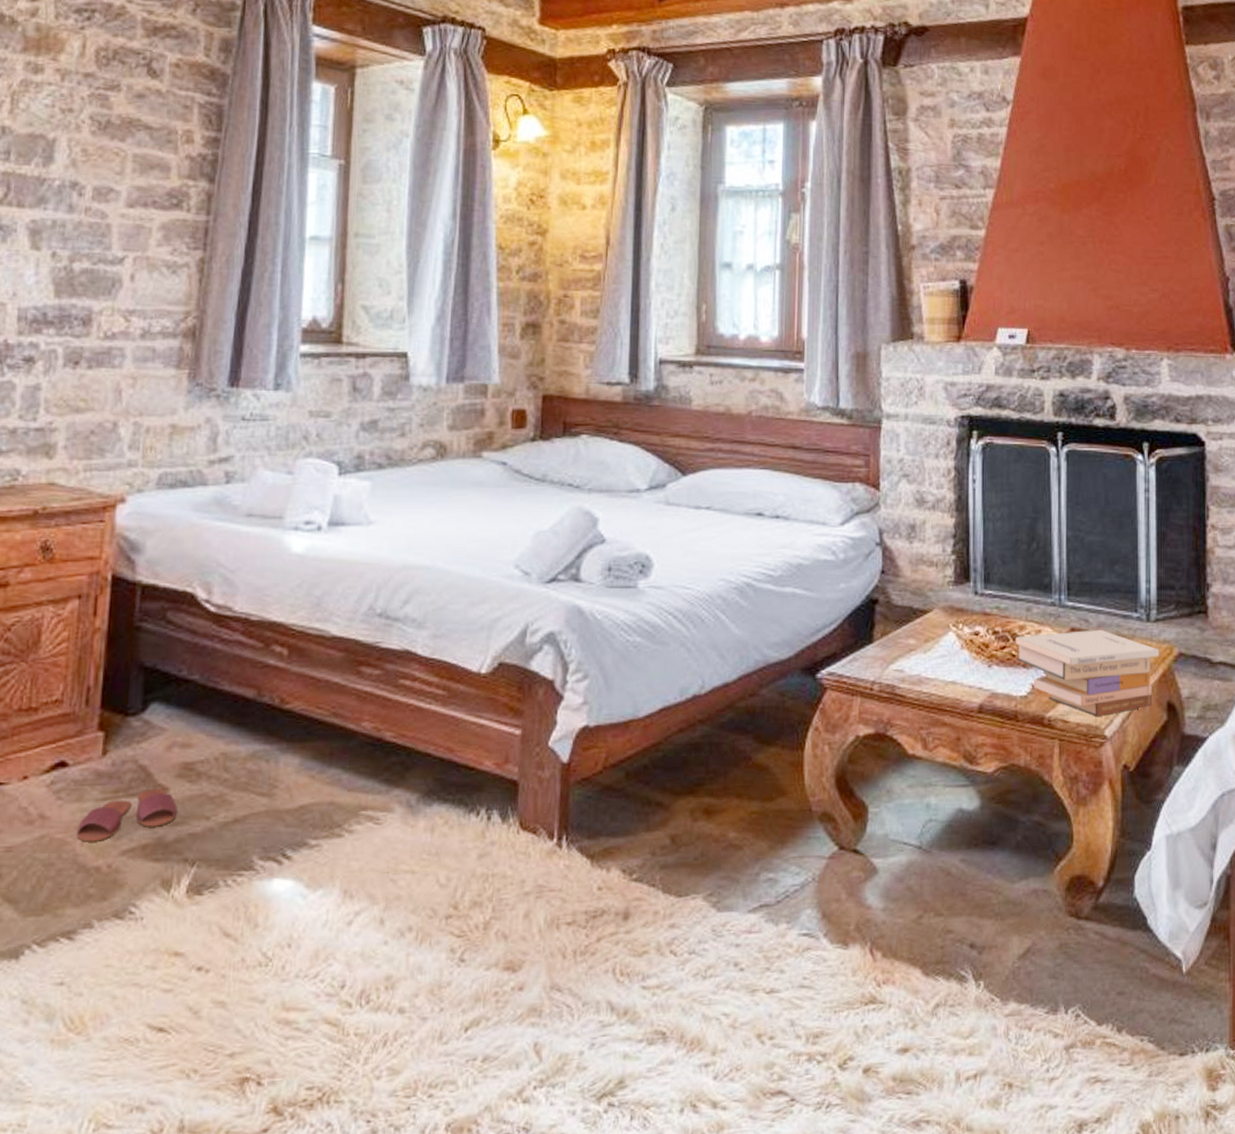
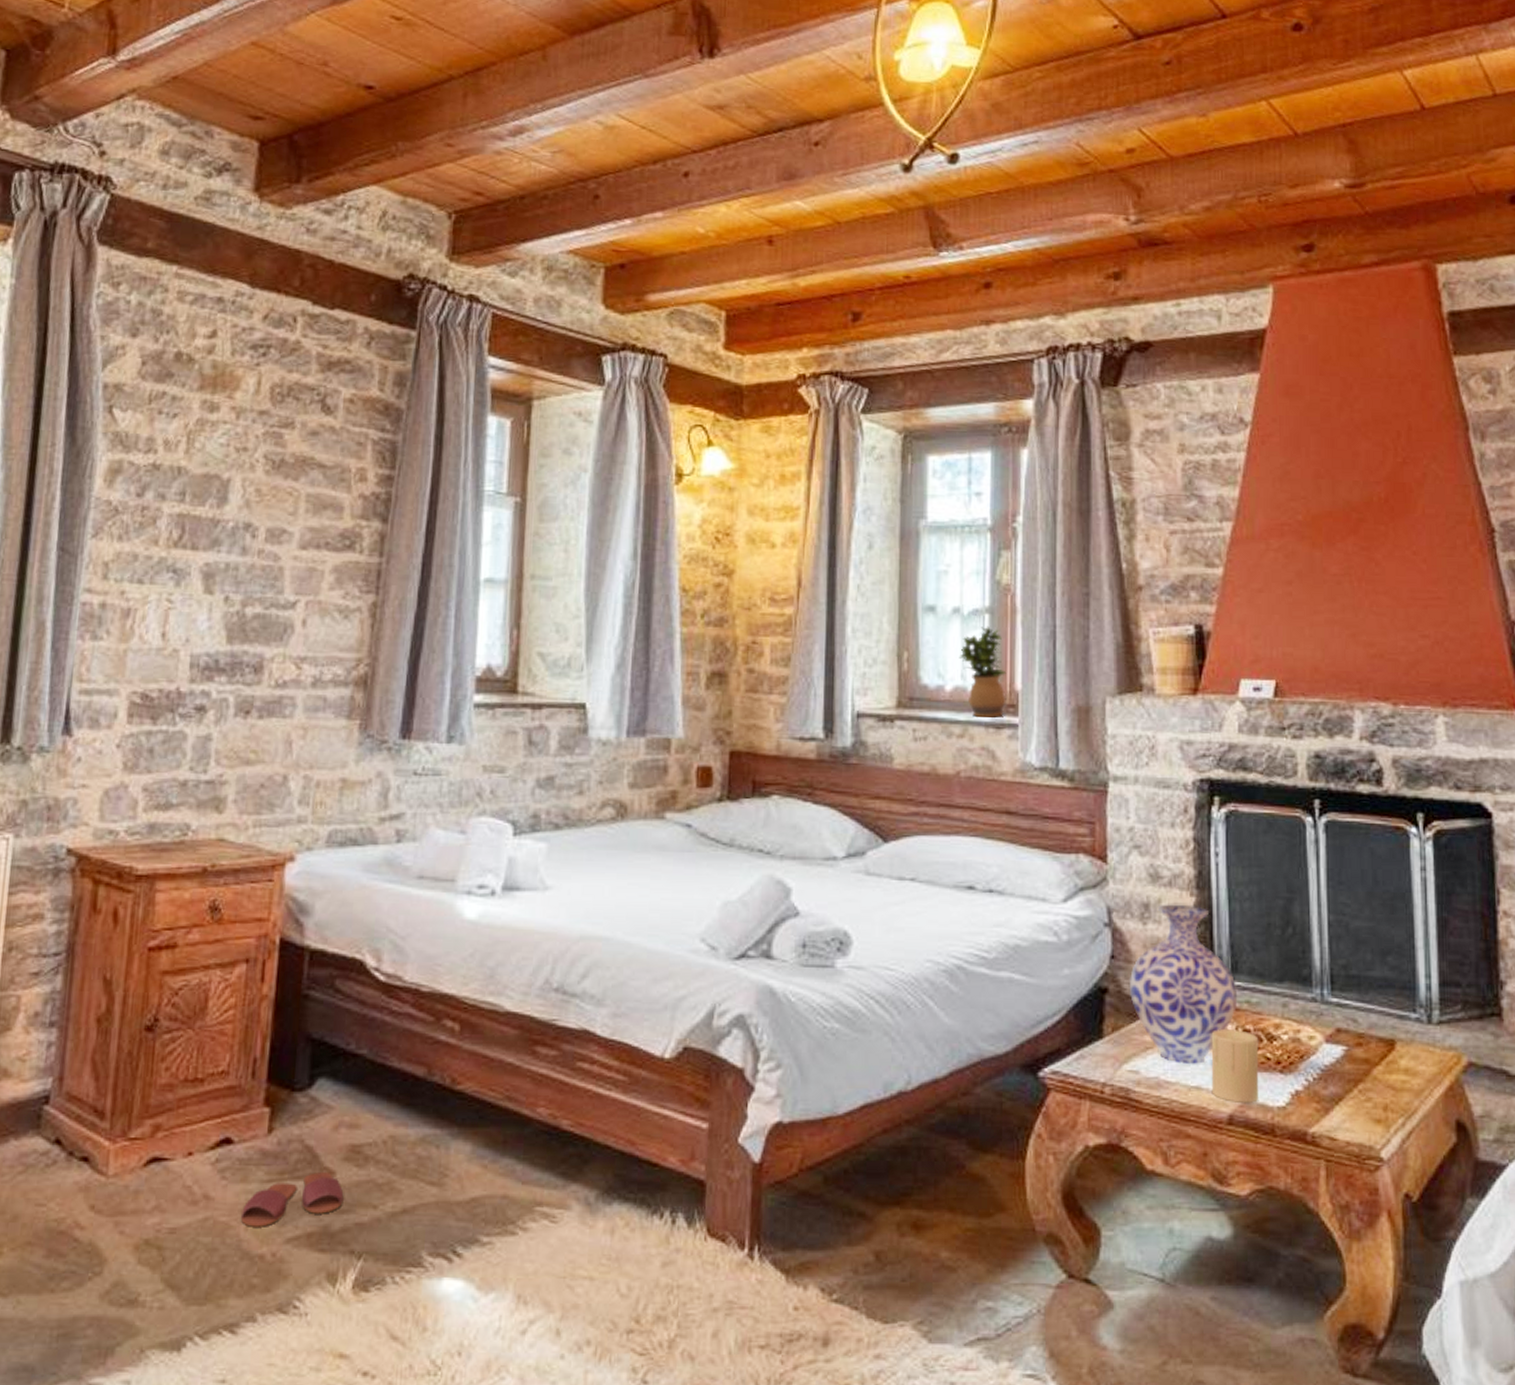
potted plant: none [752,281,794,364] -> present [958,626,1007,719]
vase: none [896,525,989,662] -> present [1129,904,1238,1064]
candle: none [965,632,1006,694] -> present [1211,1029,1259,1103]
books: present [1015,629,1159,717] -> none [1270,1031,1445,1135]

